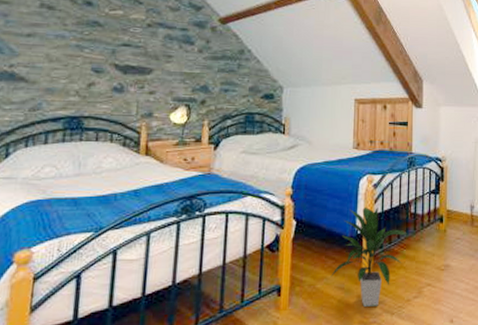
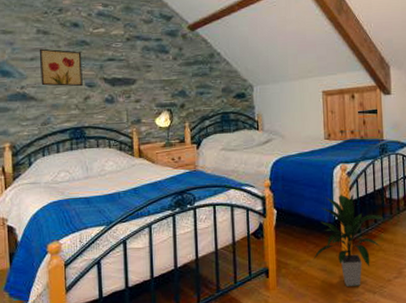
wall art: none [36,24,92,71] -> present [39,48,83,87]

